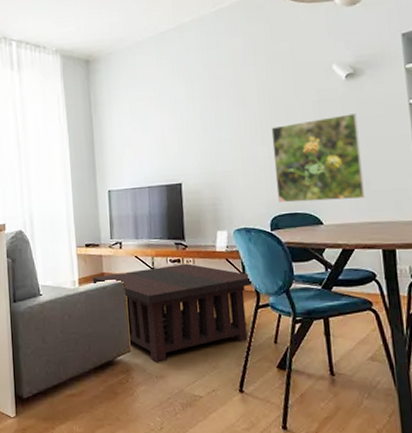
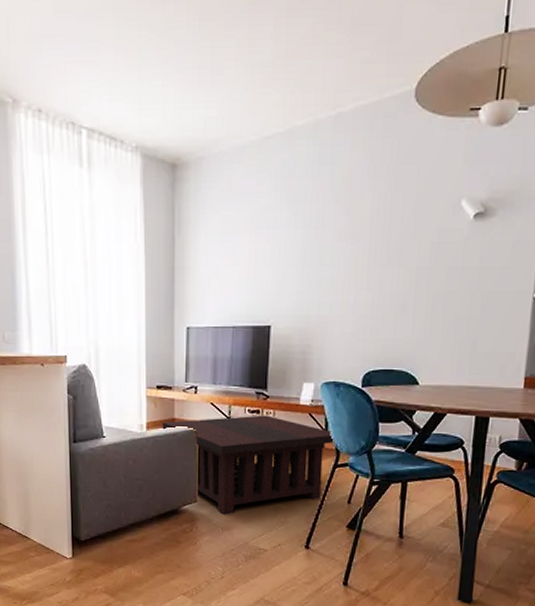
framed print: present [271,113,365,203] -> none [374,262,478,361]

